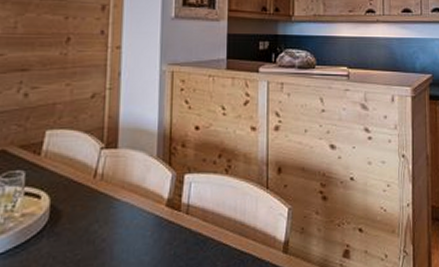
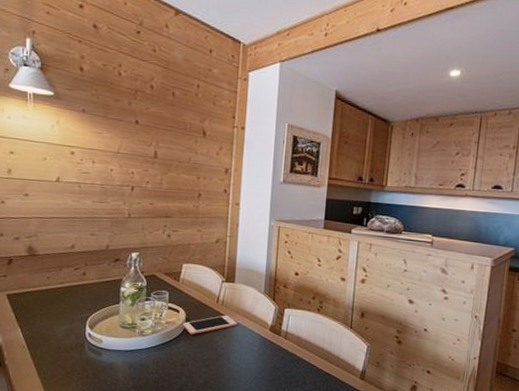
cell phone: none [46,192,122,228] -> present [183,315,237,335]

